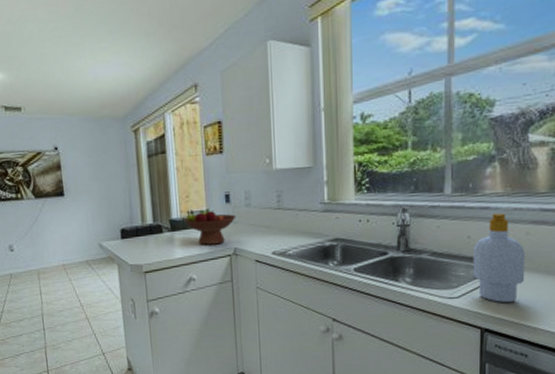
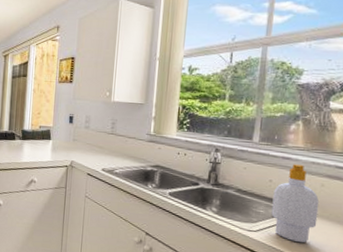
fruit bowl: present [184,208,237,245] -> none [34,124,77,156]

